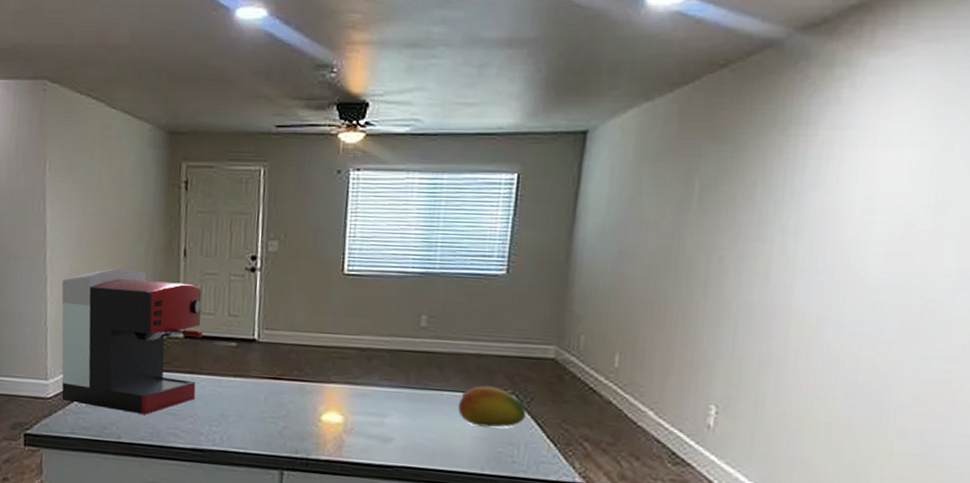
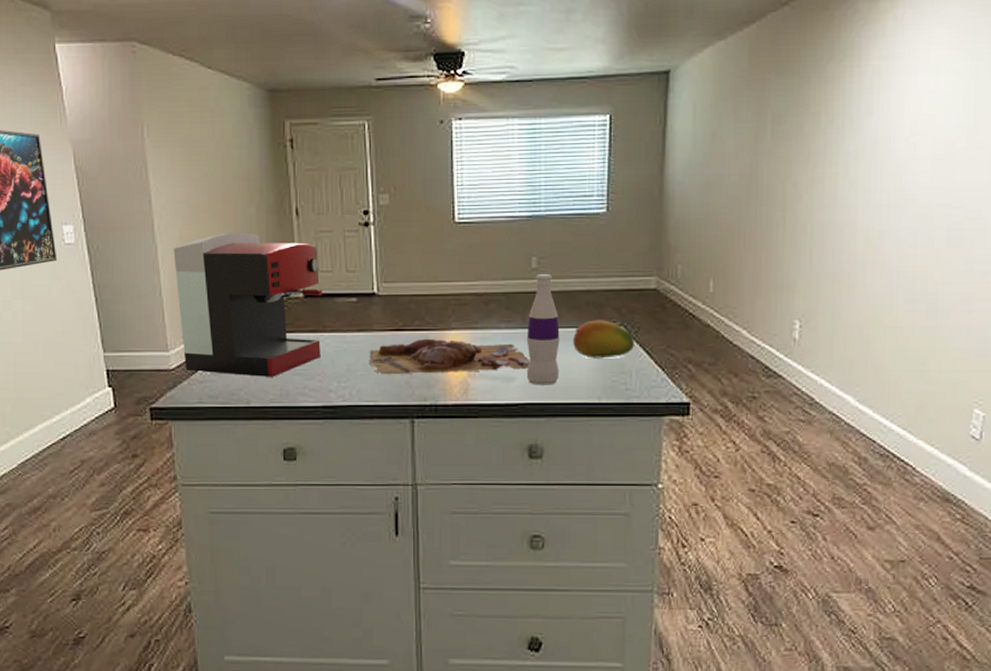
cutting board: none [243,389,411,431] -> present [369,338,530,375]
bottle: none [405,332,446,450] -> present [526,273,560,385]

